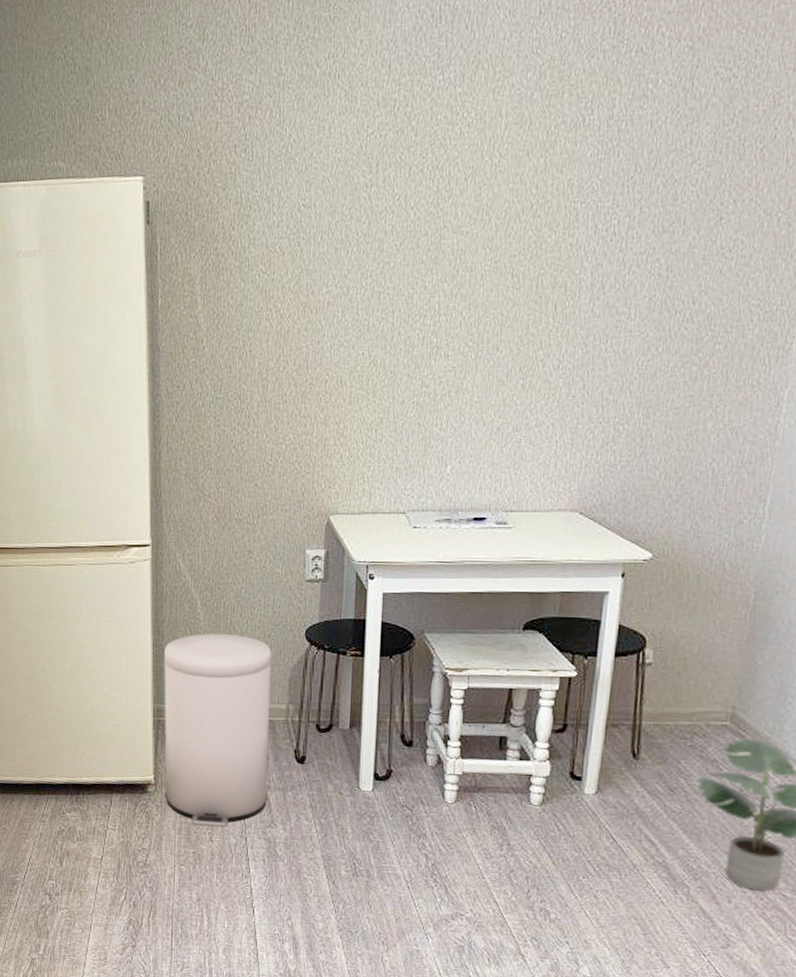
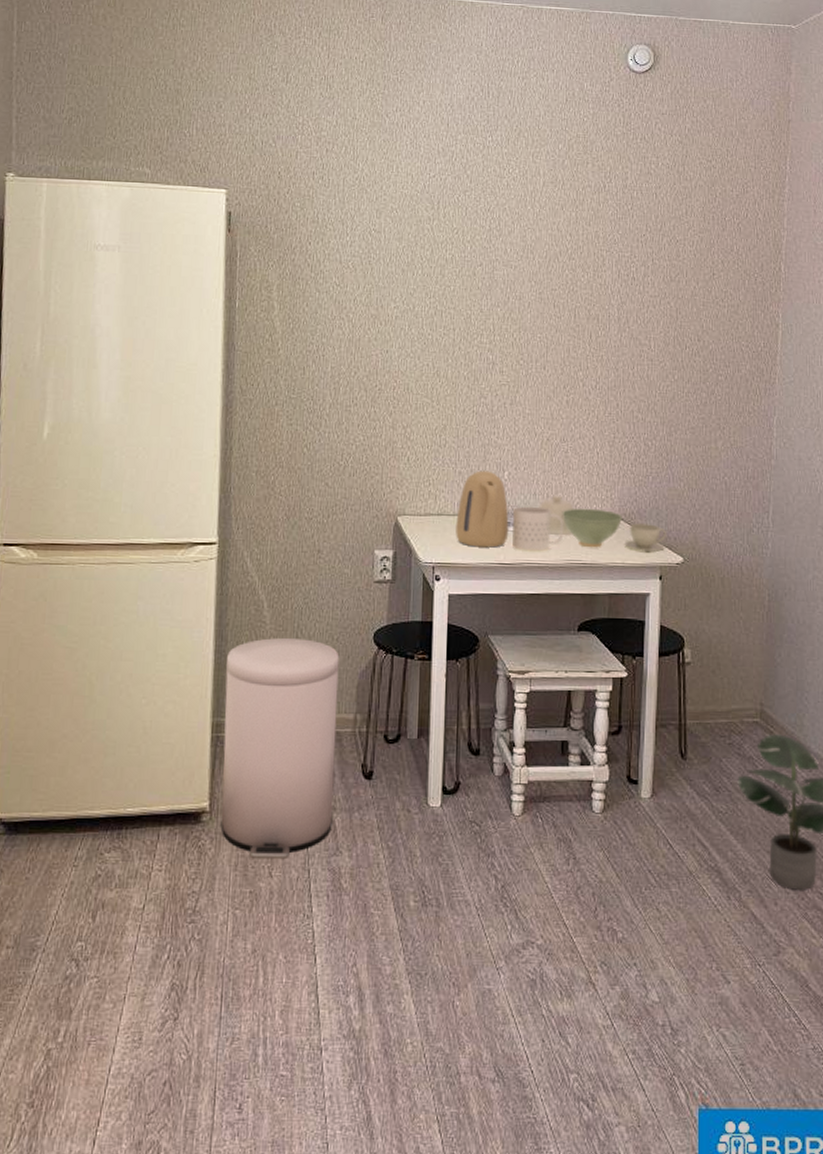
kettle: none [391,465,451,546] -> present [456,470,509,548]
mug: none [453,502,513,549] -> present [512,506,564,552]
sugar bowl: none [485,489,525,532] -> present [539,495,574,536]
bowl: none [511,502,583,543] -> present [562,508,623,547]
teacup: none [582,517,634,547] -> present [624,523,666,552]

